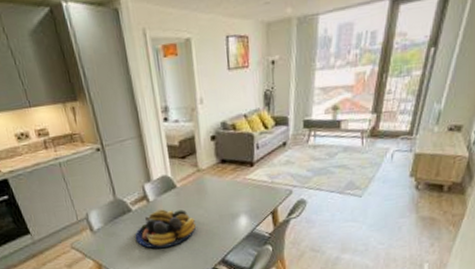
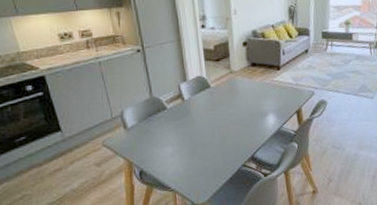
fruit bowl: present [135,209,197,249] -> none [168,107,228,146]

